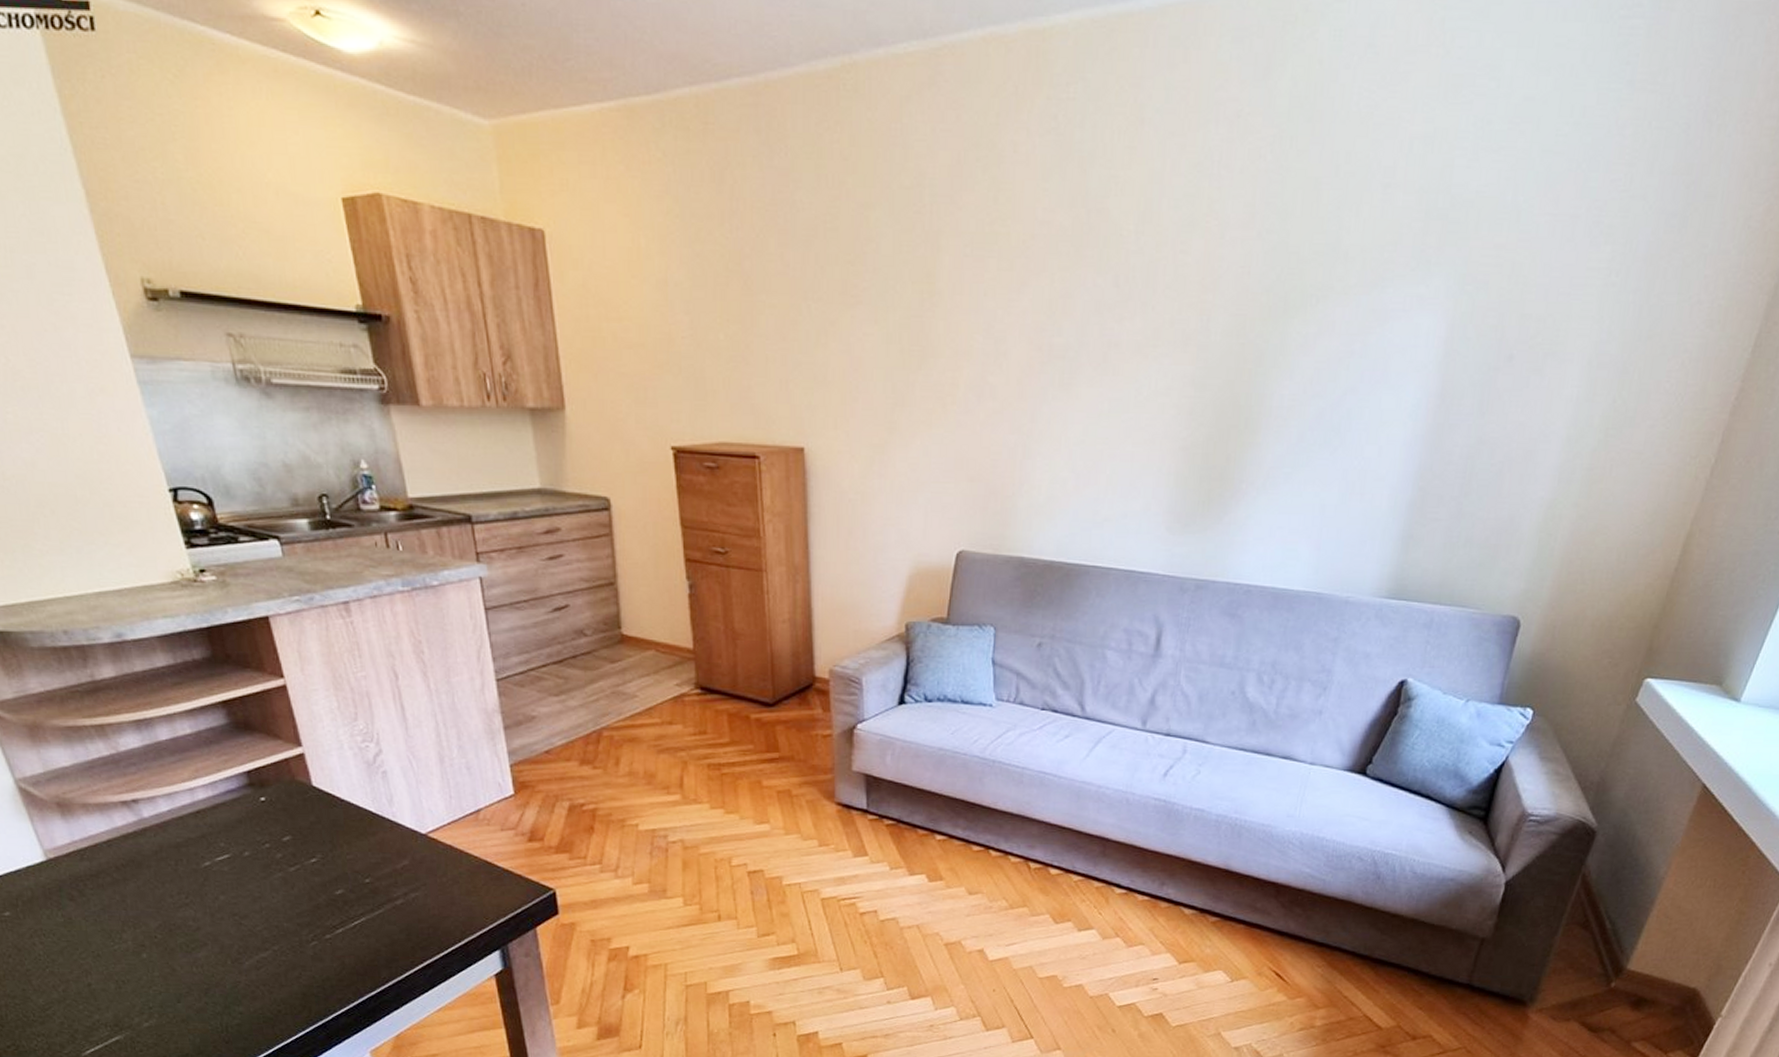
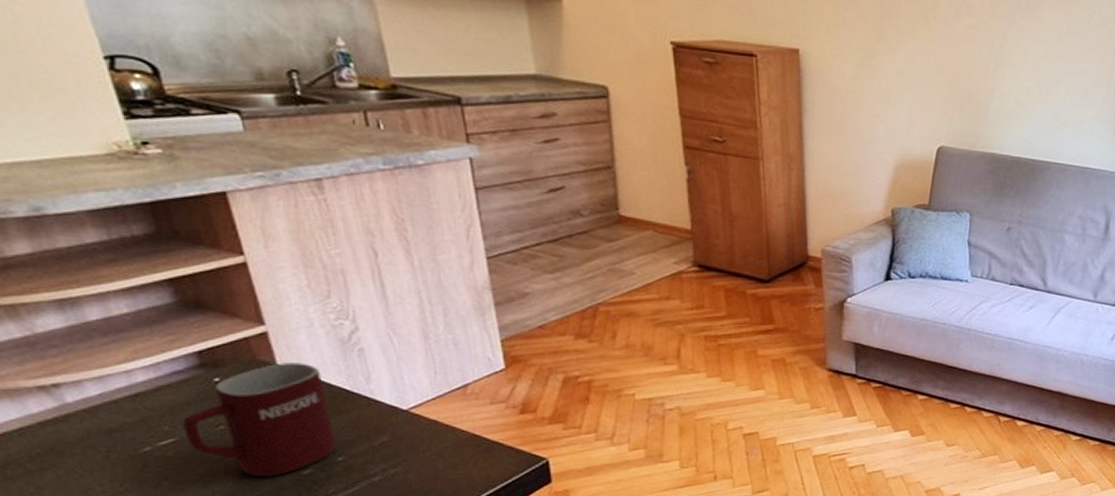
mug: none [235,784,364,896] -> present [183,363,337,477]

